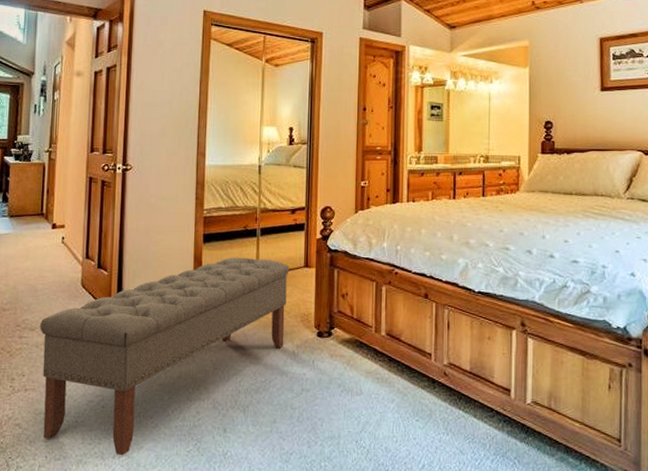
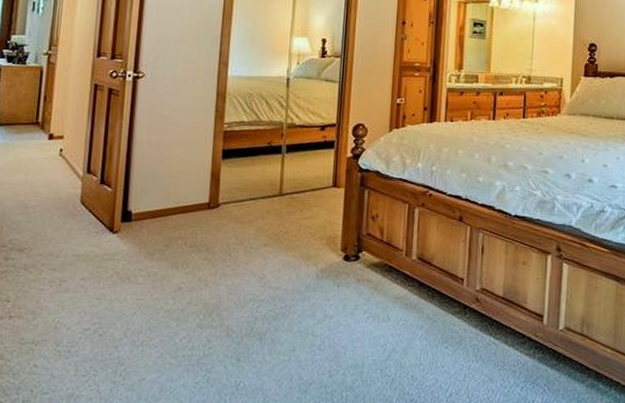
bench: present [40,257,290,456] -> none [29,175,317,389]

